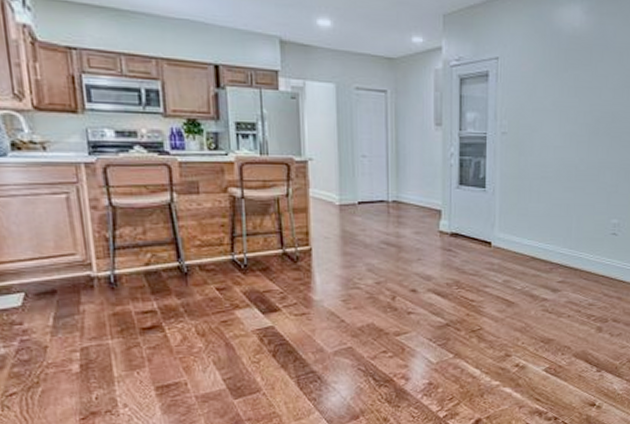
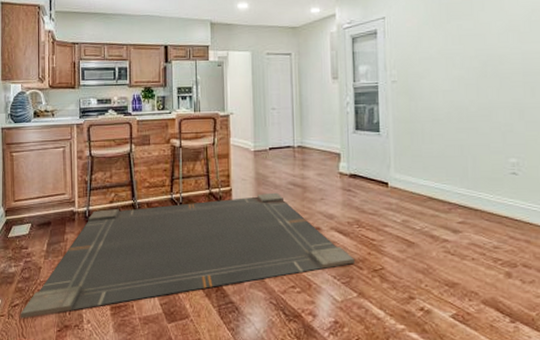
area rug: none [20,252,453,409] -> present [20,192,356,319]

